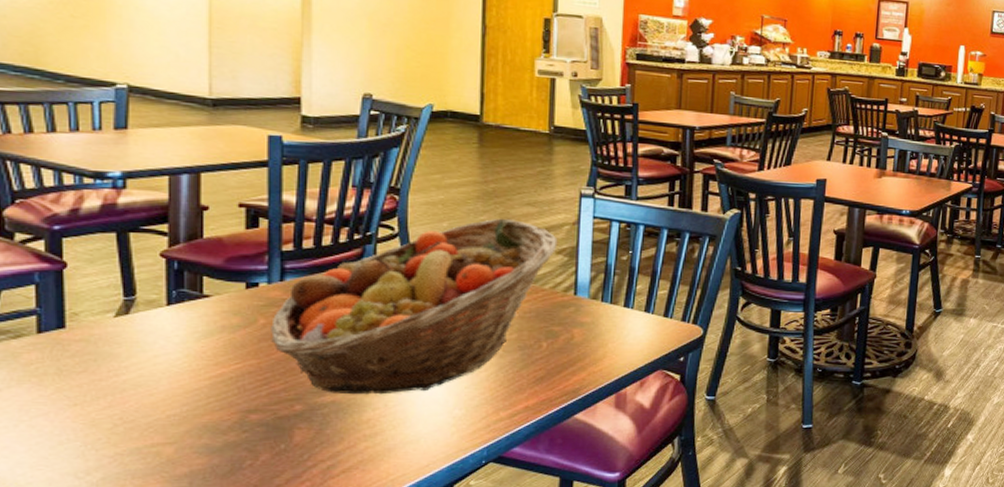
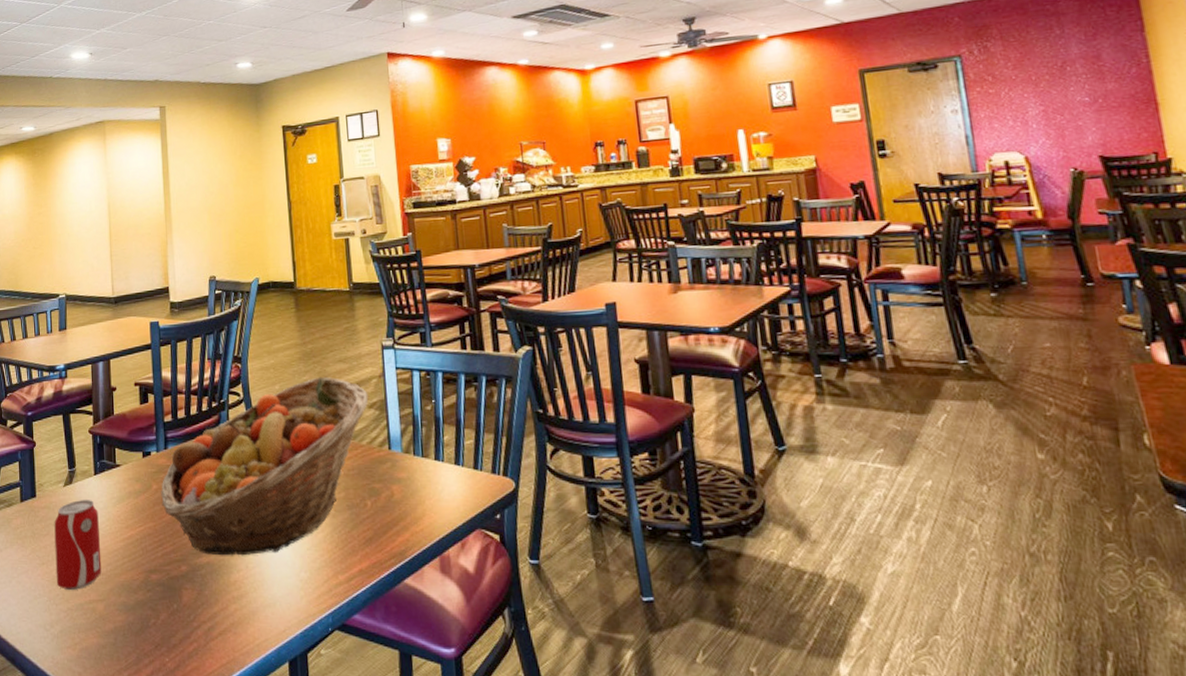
beverage can: none [96,333,173,434] -> present [54,500,102,591]

